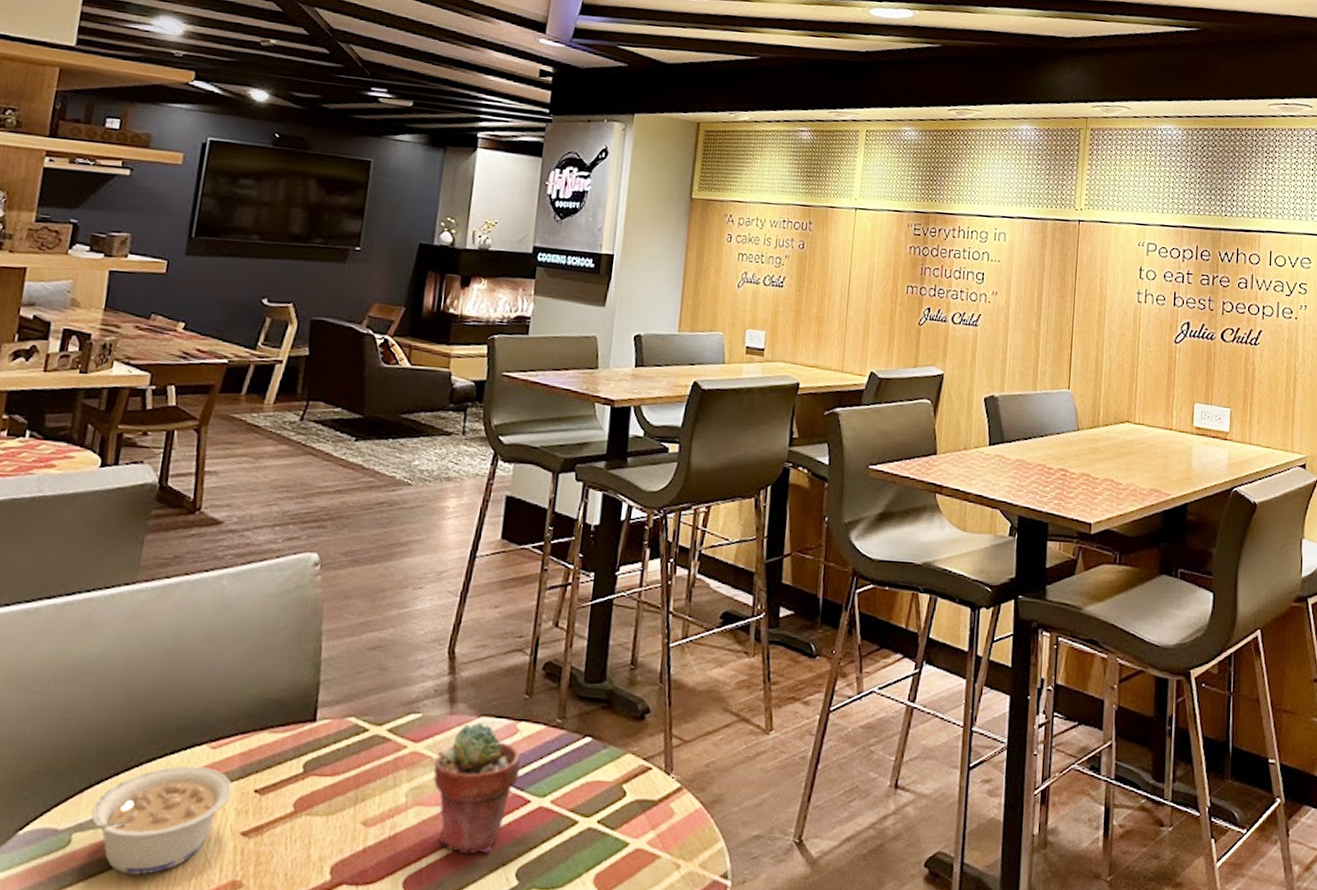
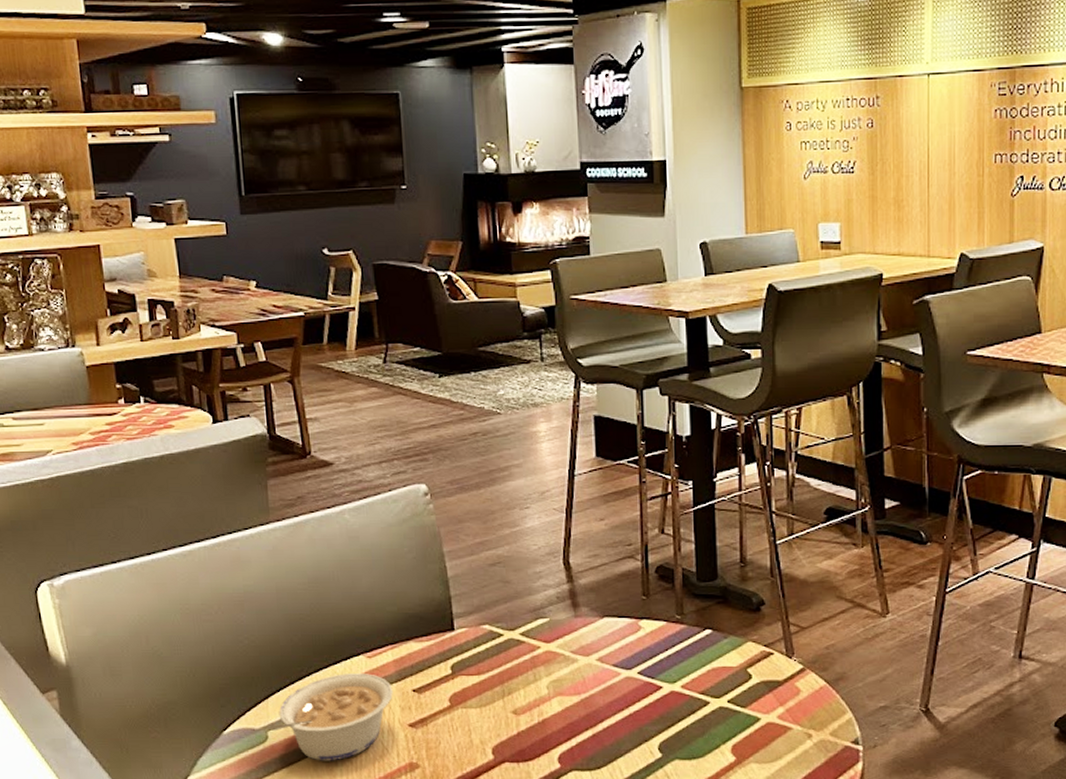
potted succulent: present [433,722,521,854] -> none [568,622,649,733]

